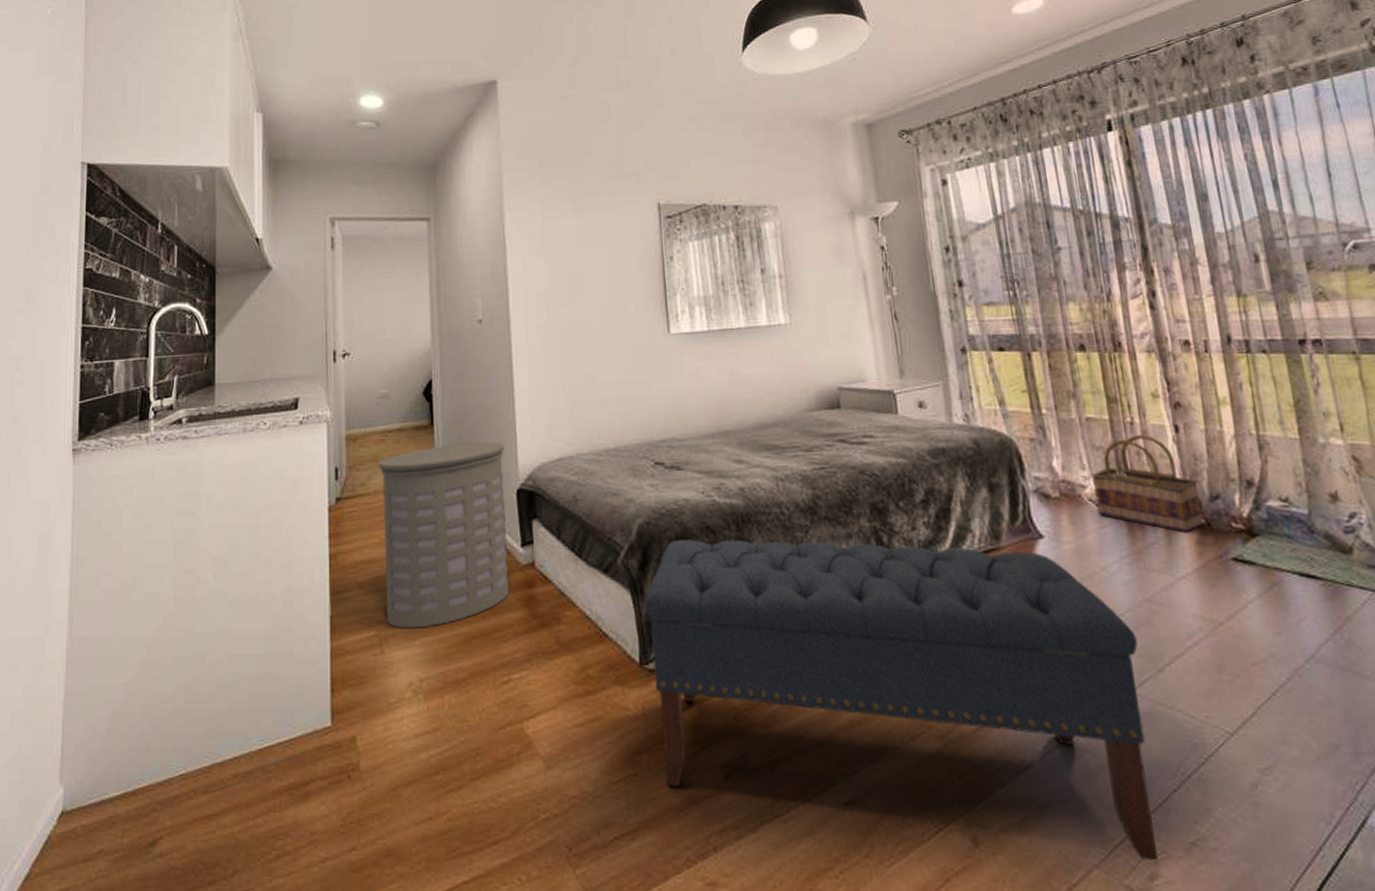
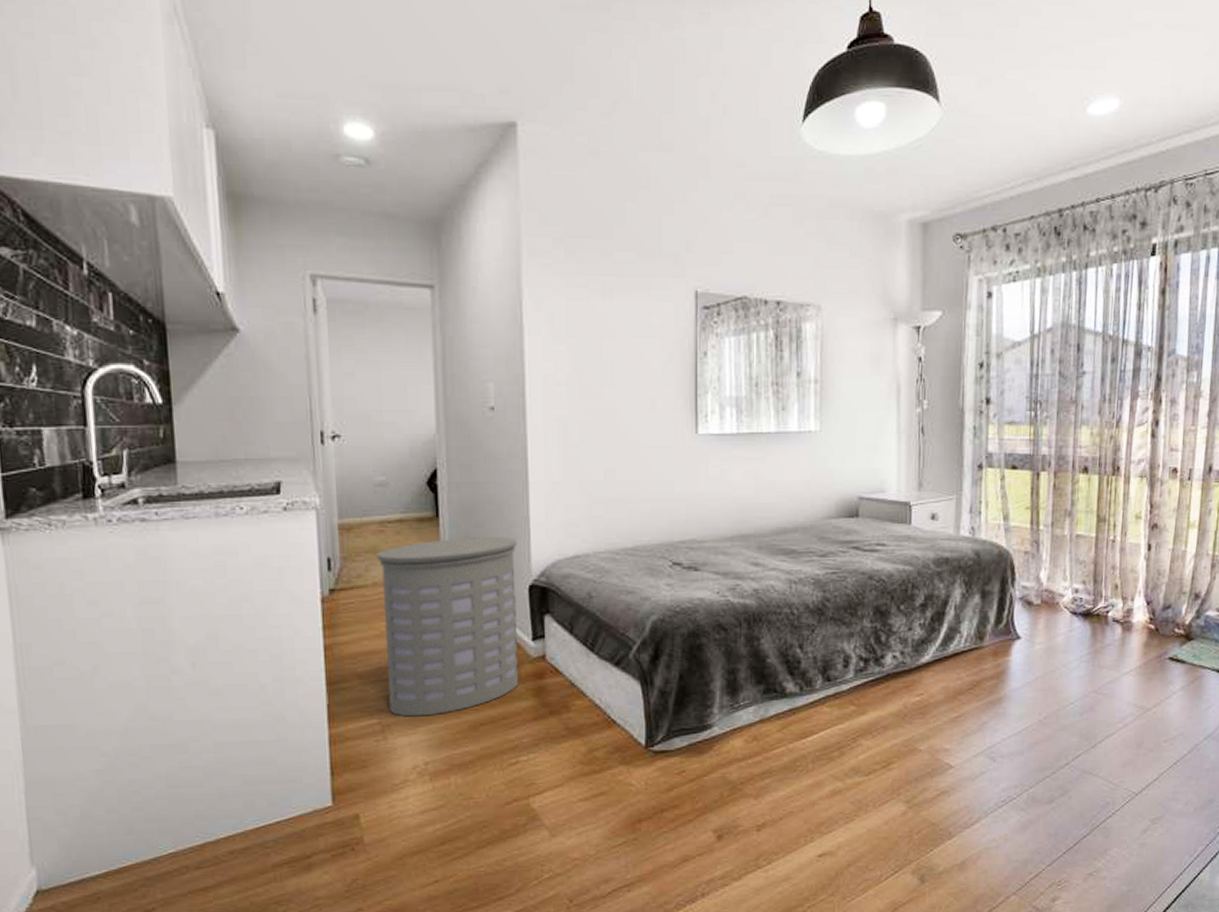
bench: present [645,539,1159,861] -> none [654,636,1080,888]
basket: present [1091,435,1204,533] -> none [1070,552,1156,637]

